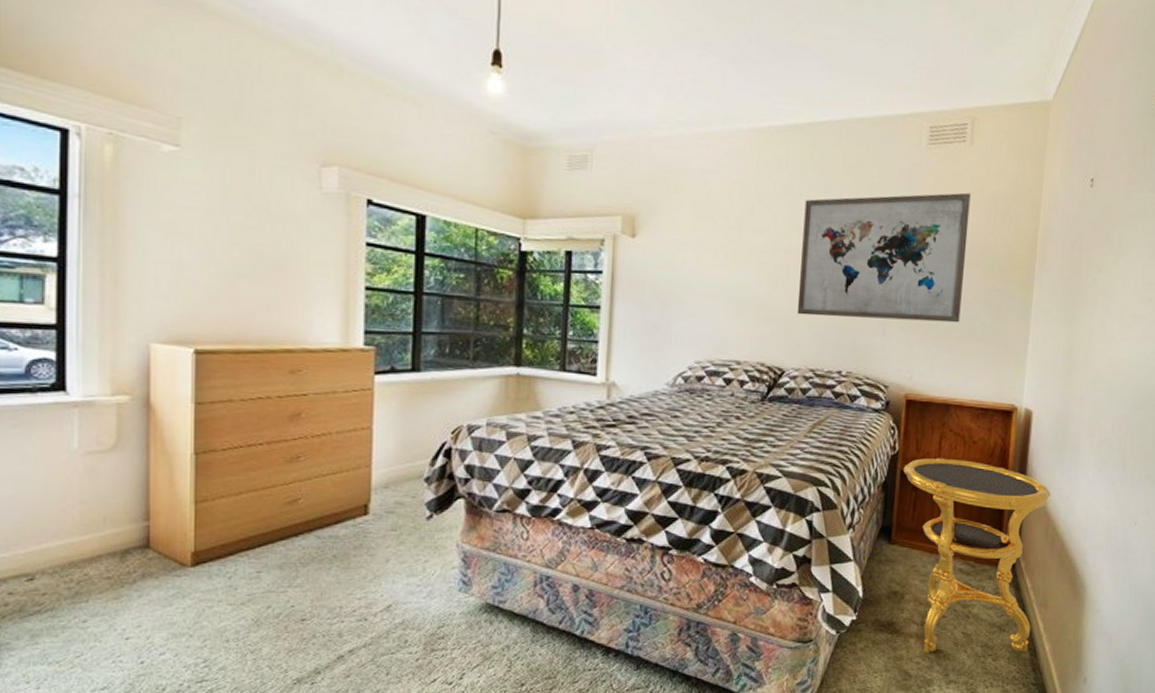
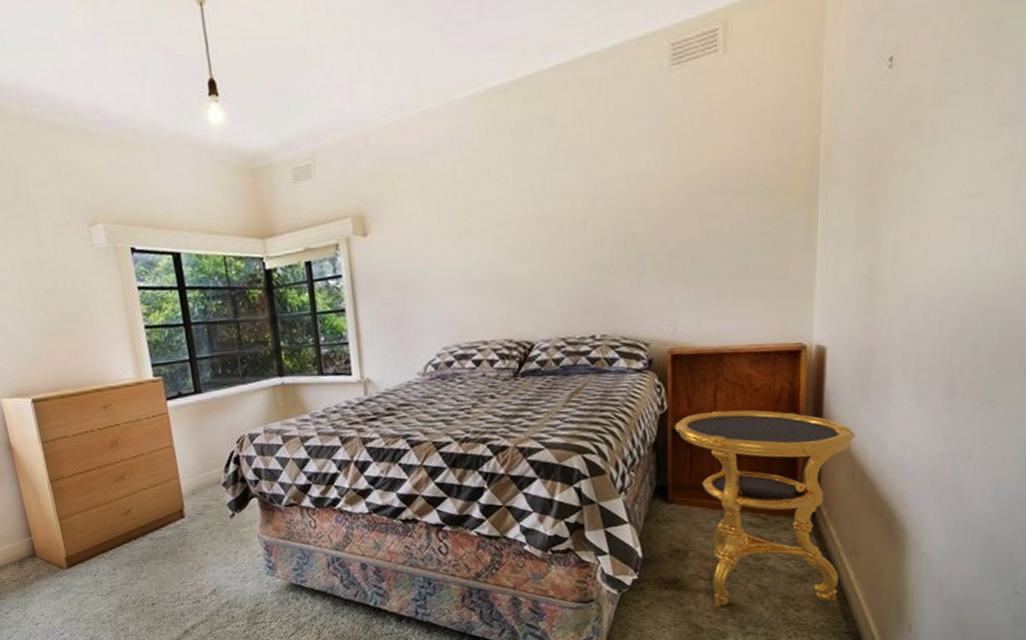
wall art: present [797,192,971,323] -> none [535,111,729,284]

